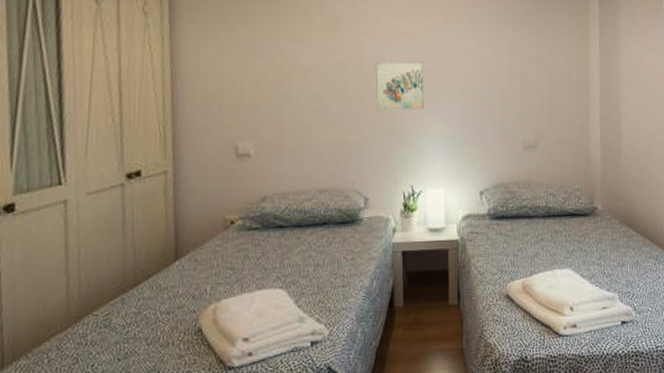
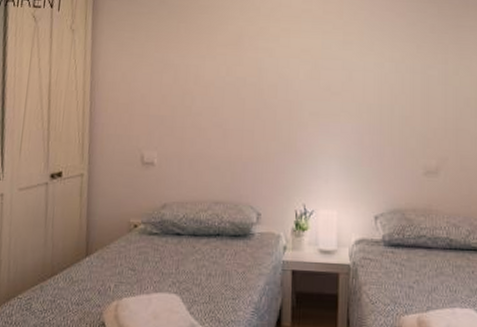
wall art: present [375,61,425,111] -> none [271,78,322,128]

